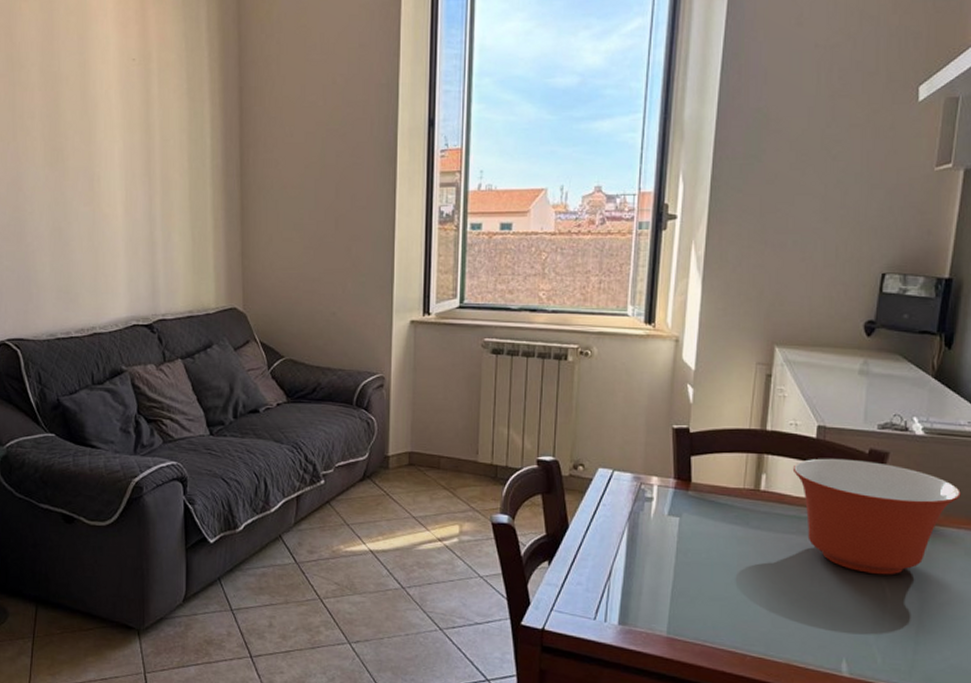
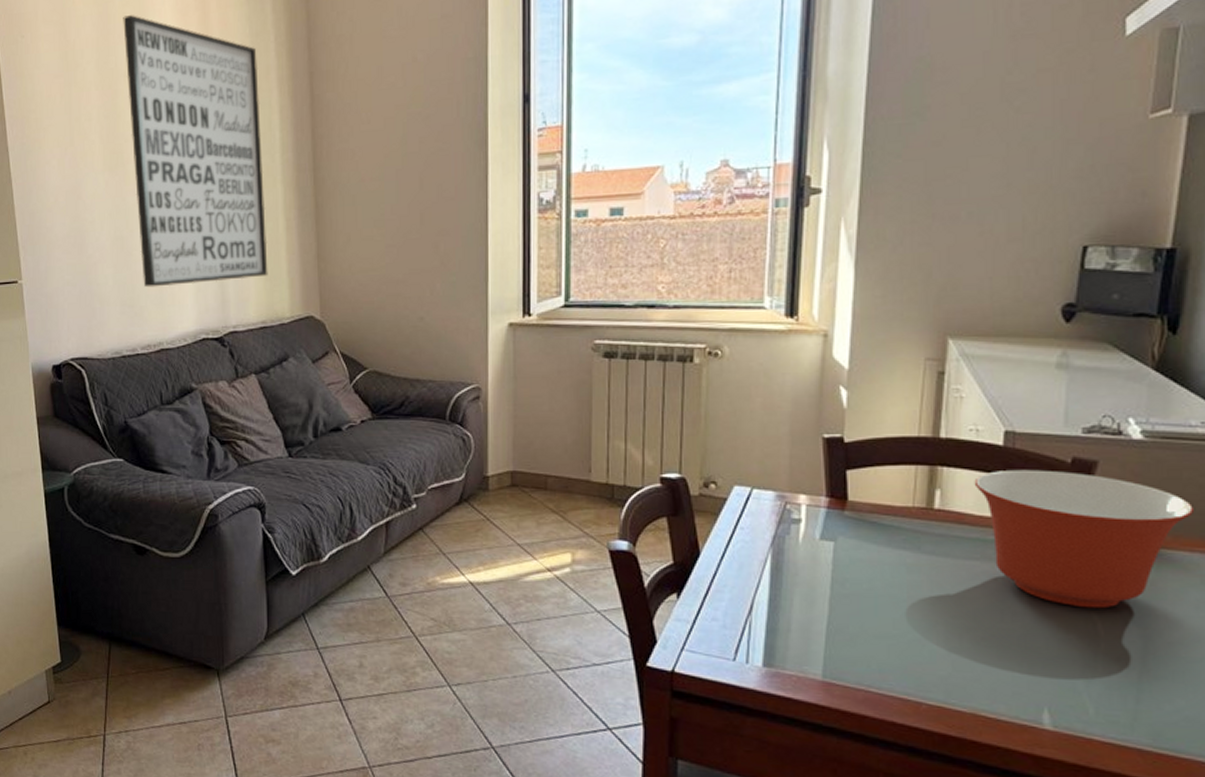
wall art: none [67,24,196,276] -> present [123,15,268,288]

